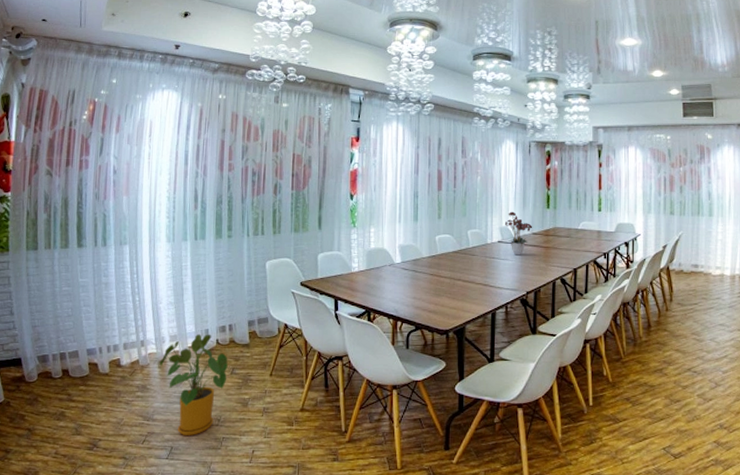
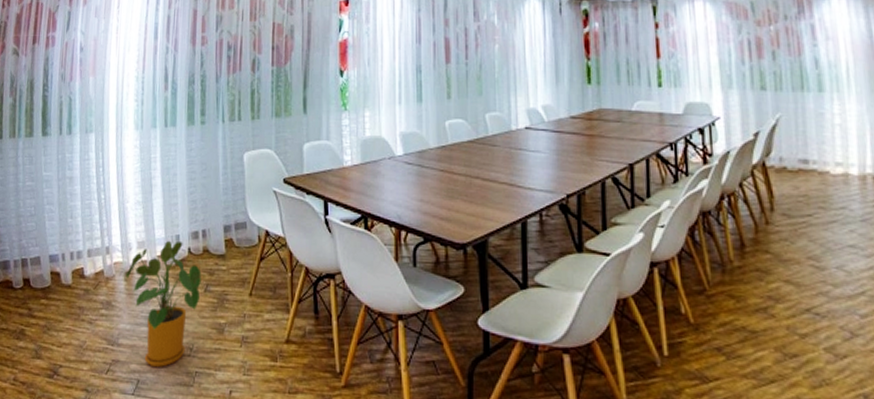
flower arrangement: present [505,211,533,256] -> none [534,88,571,146]

